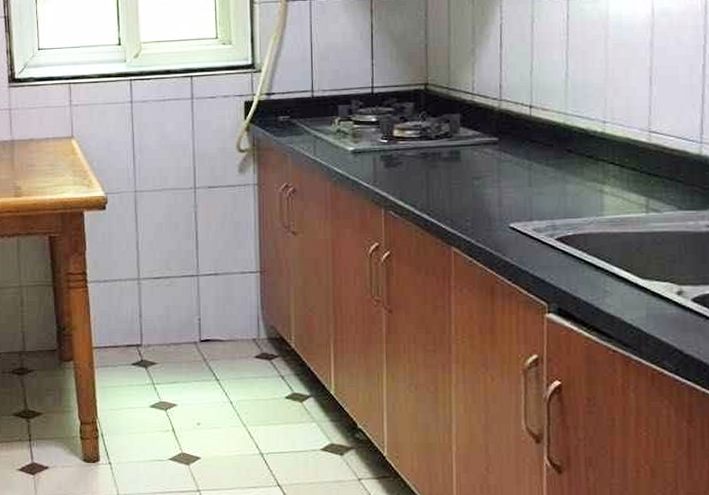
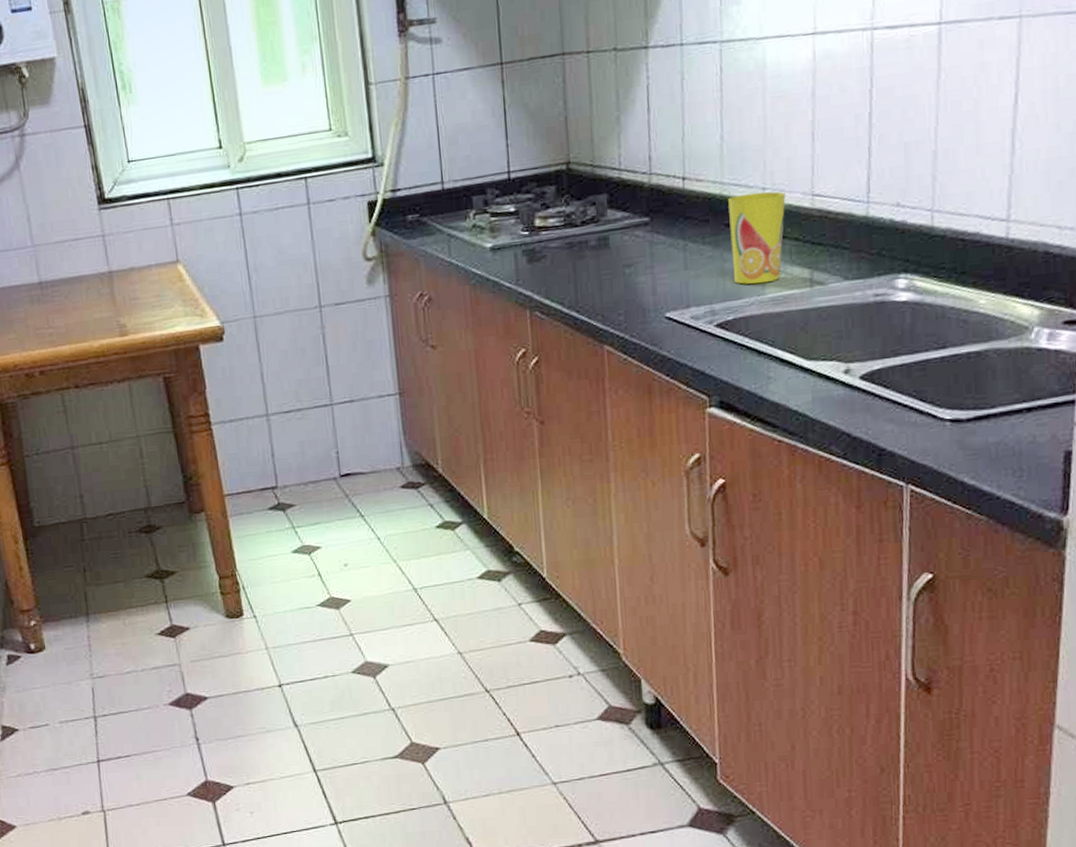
cup: none [571,124,625,206] -> present [728,191,786,285]

